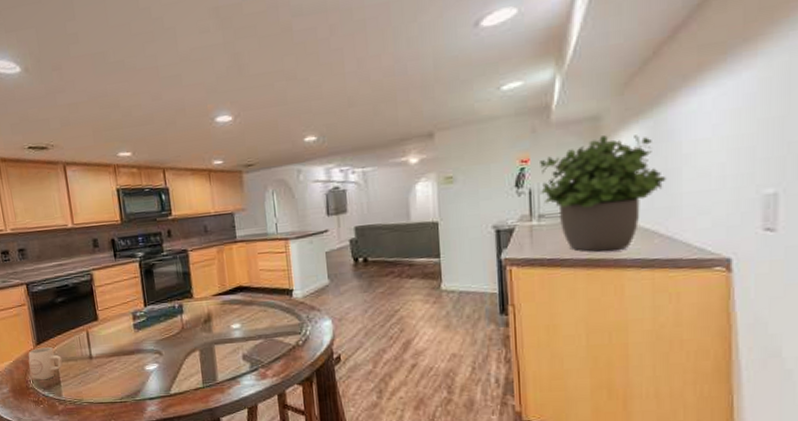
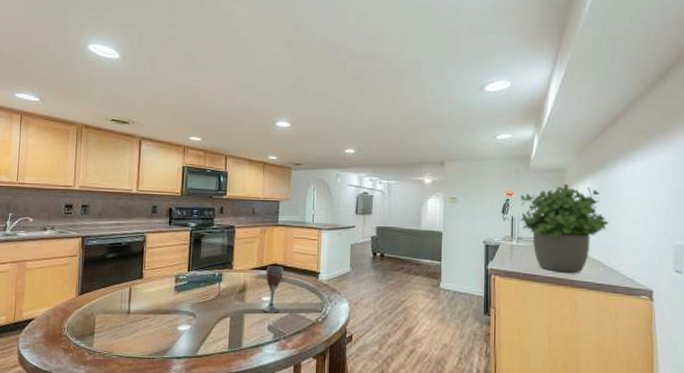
mug: present [28,347,63,381] -> none [66,298,101,330]
cup: none [230,288,254,342] -> present [262,266,284,313]

